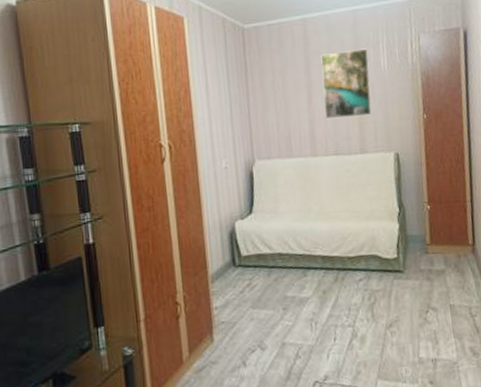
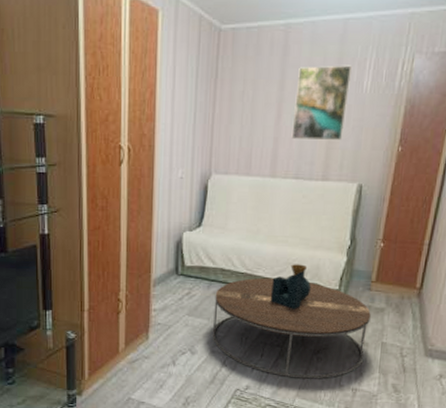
coffee table: none [276,237,436,359] -> present [212,264,371,379]

